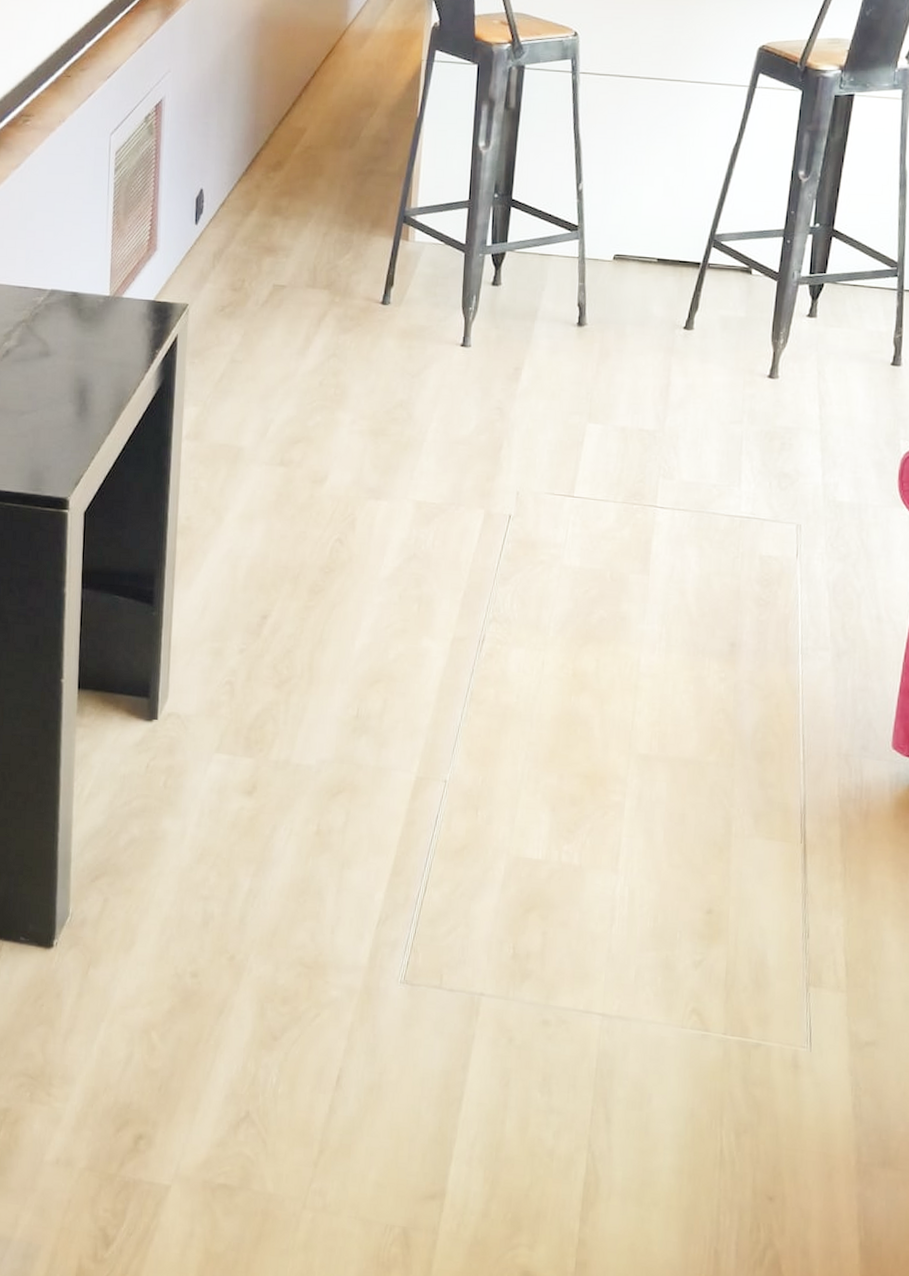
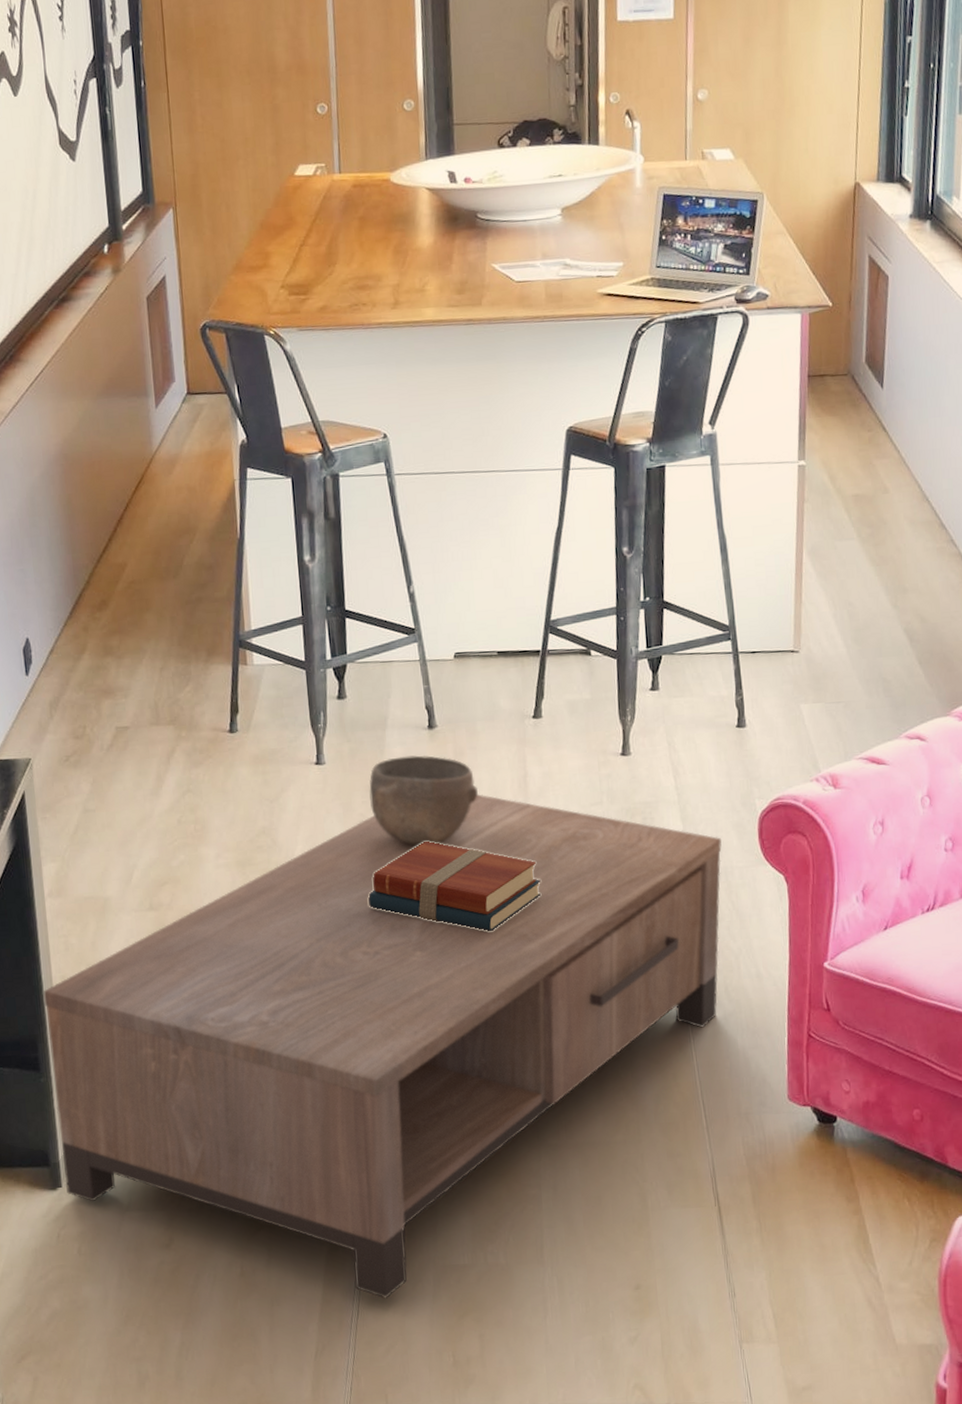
coffee table: none [161,396,859,880] -> present [43,794,722,1298]
books: none [494,435,669,535] -> present [368,841,542,932]
bowl: none [509,349,618,441] -> present [369,755,478,846]

